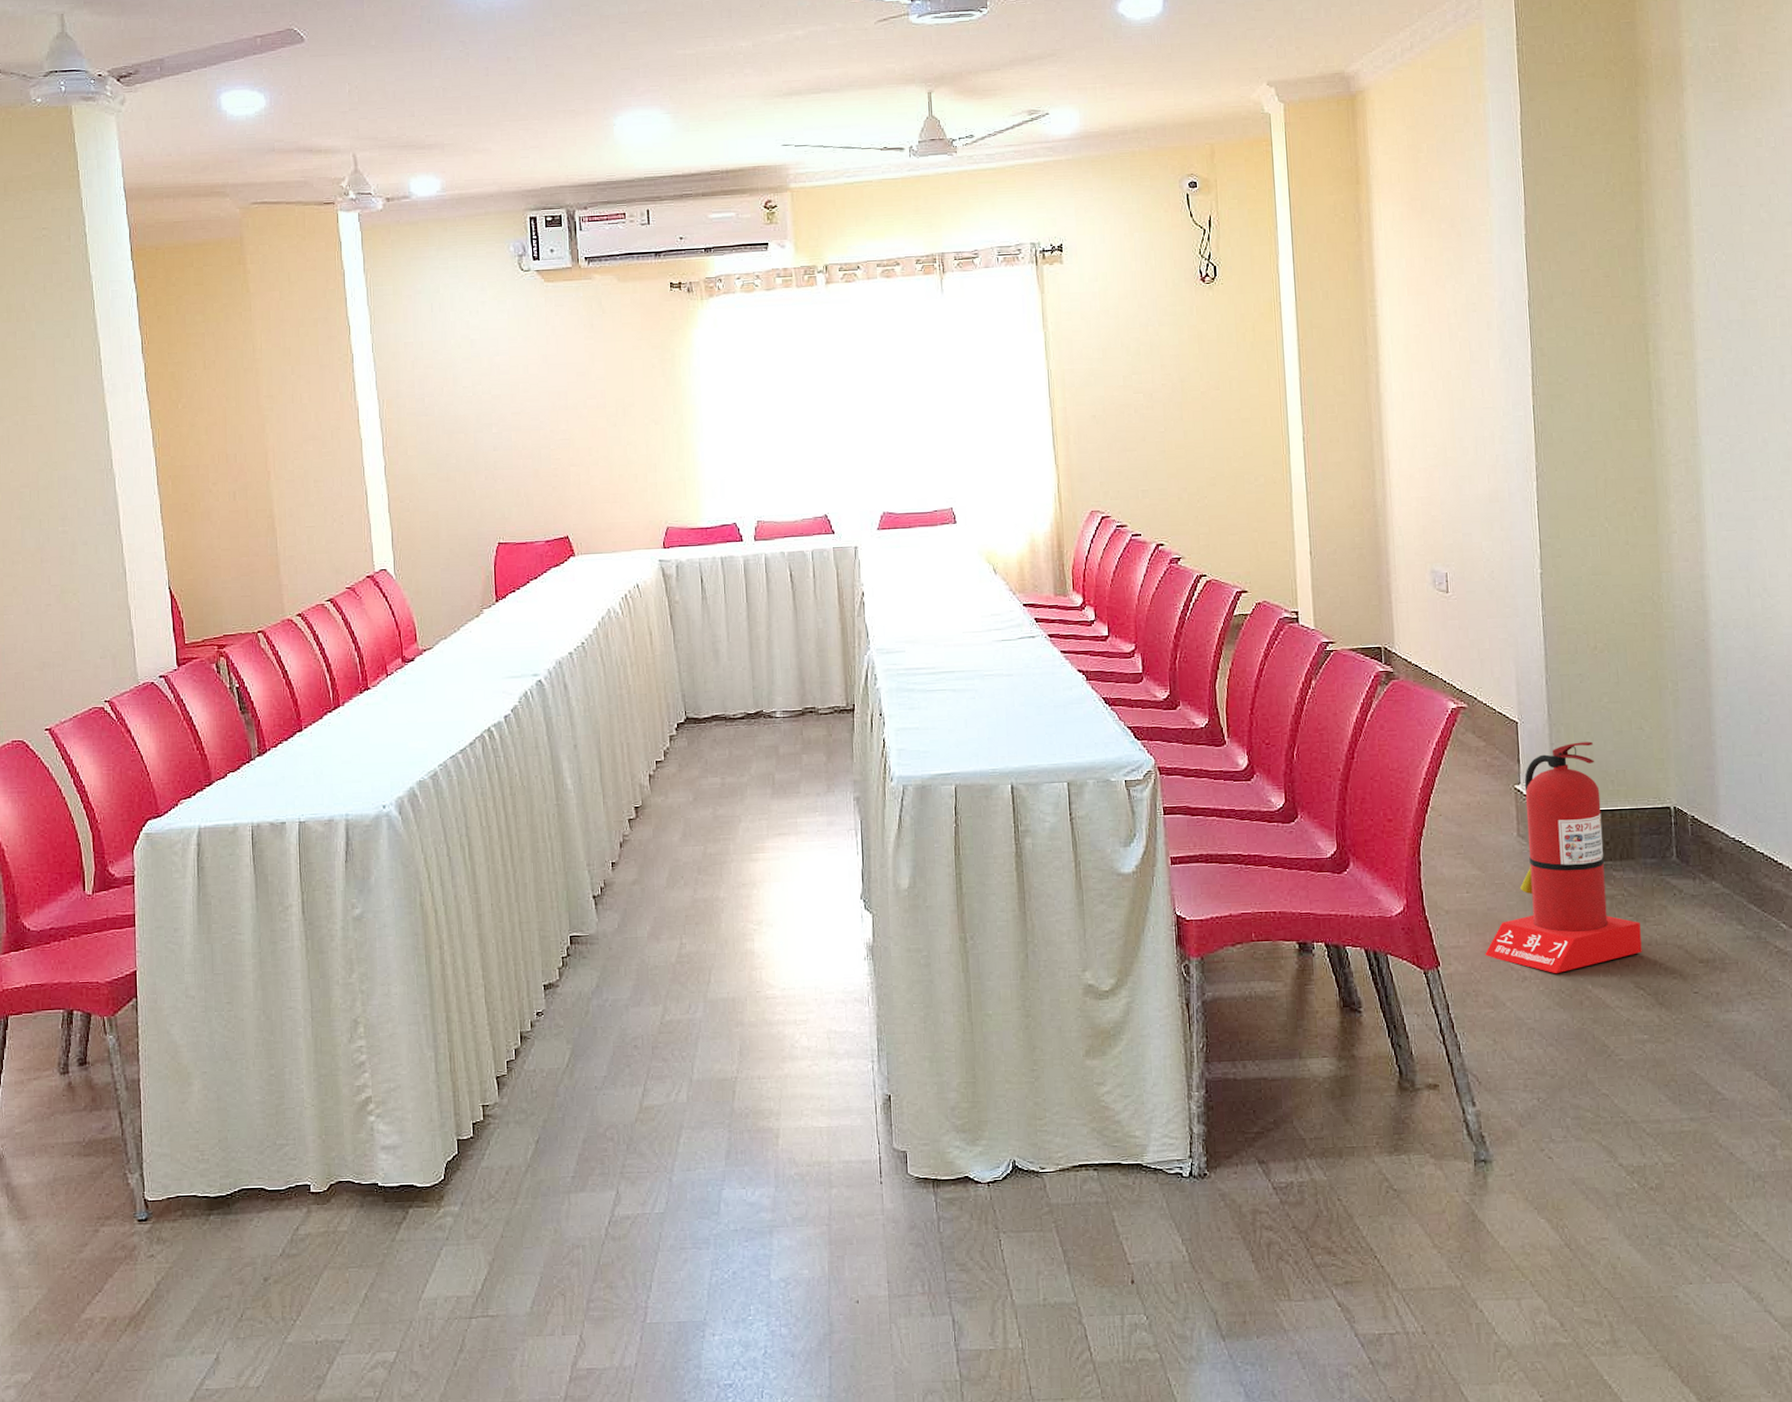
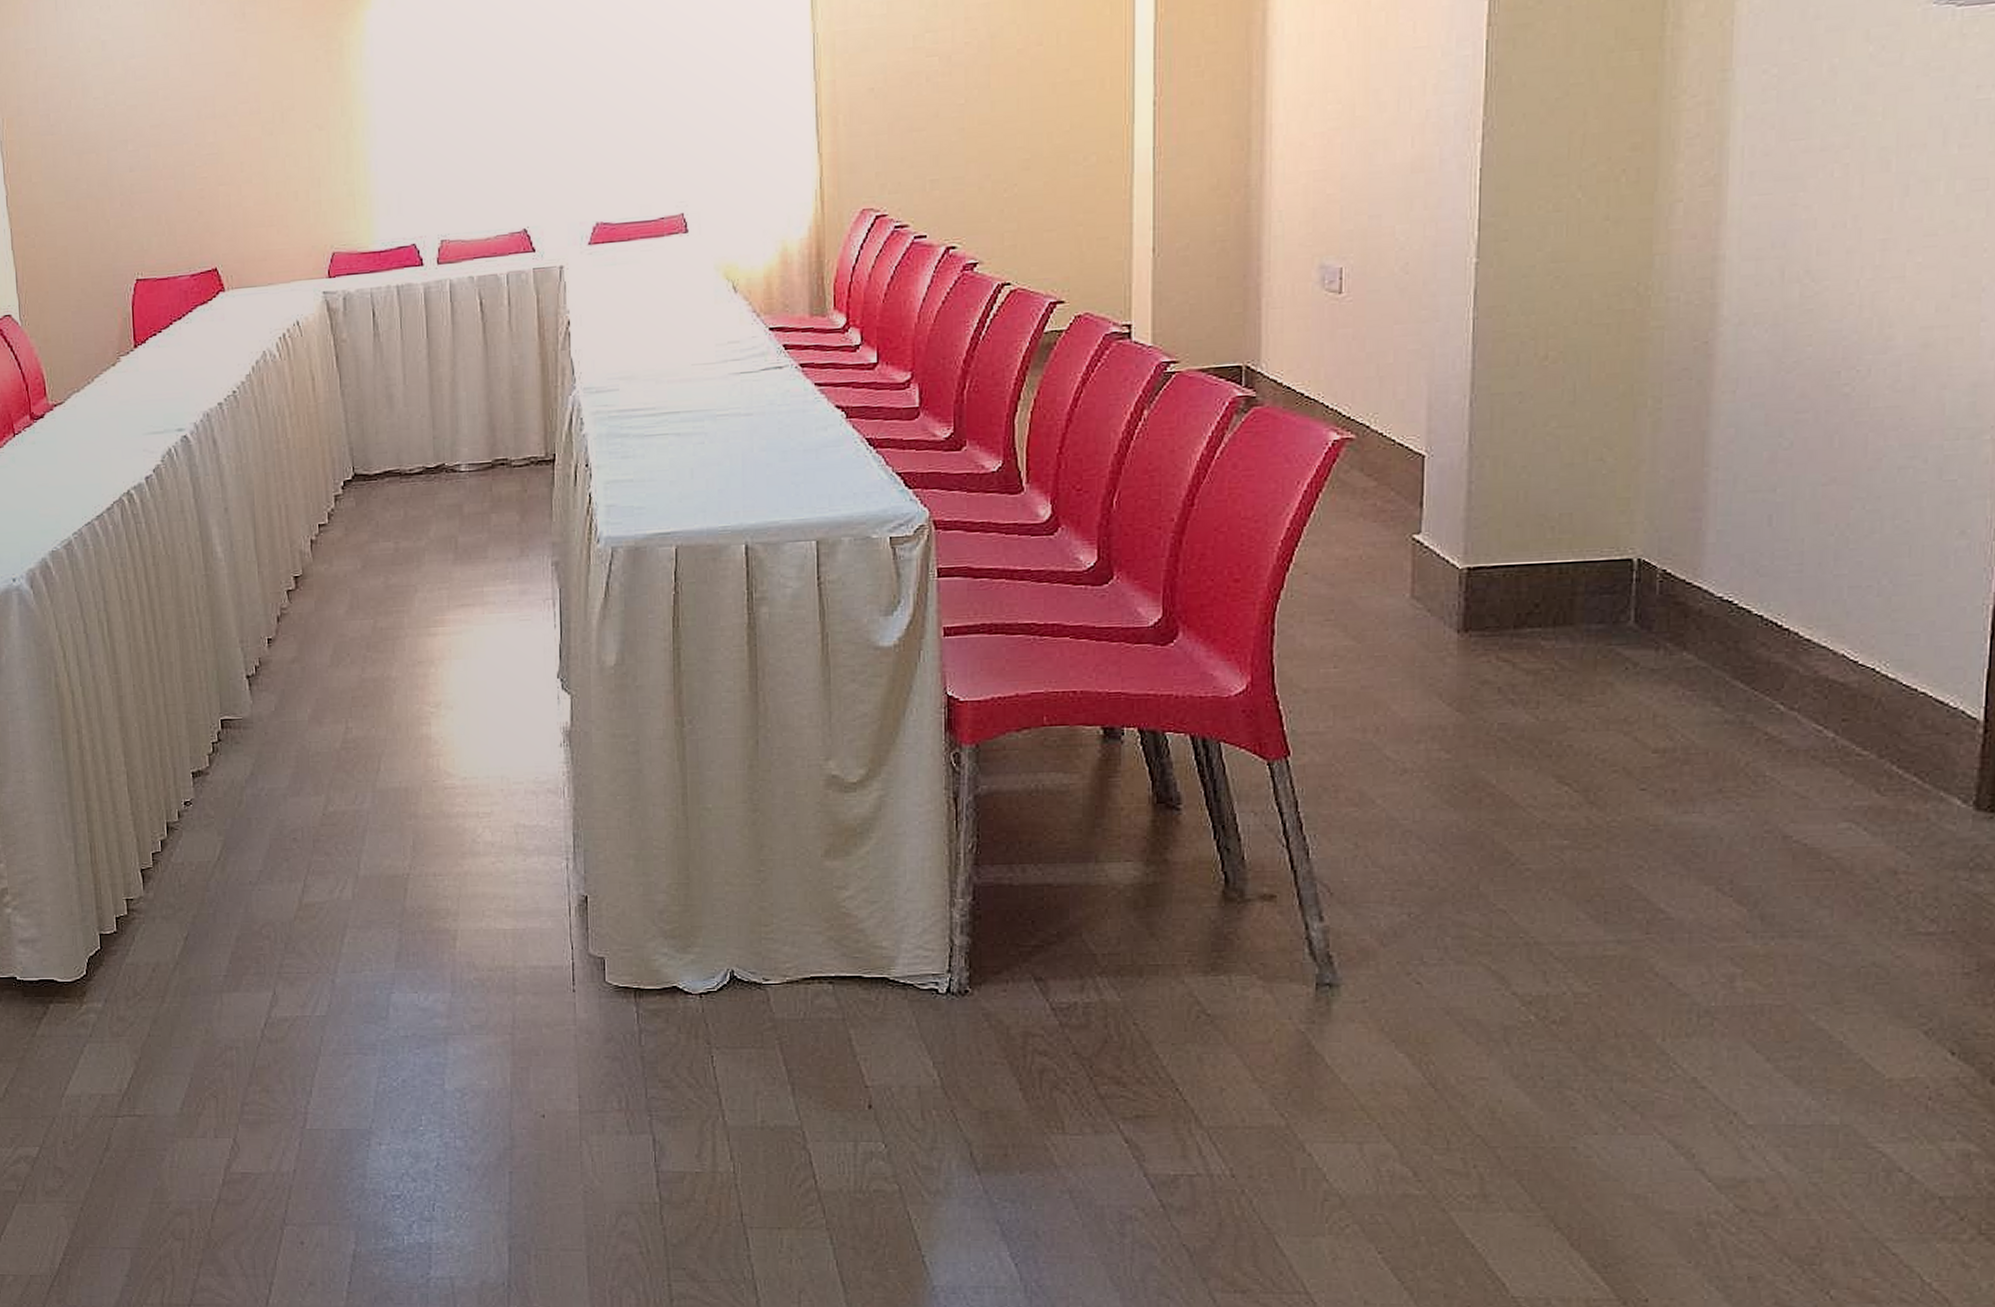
fire extinguisher: present [1485,741,1642,974] -> none [1353,478,1573,766]

